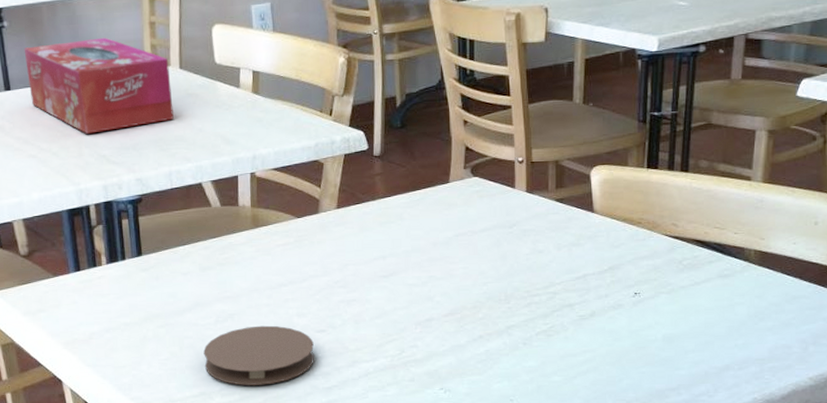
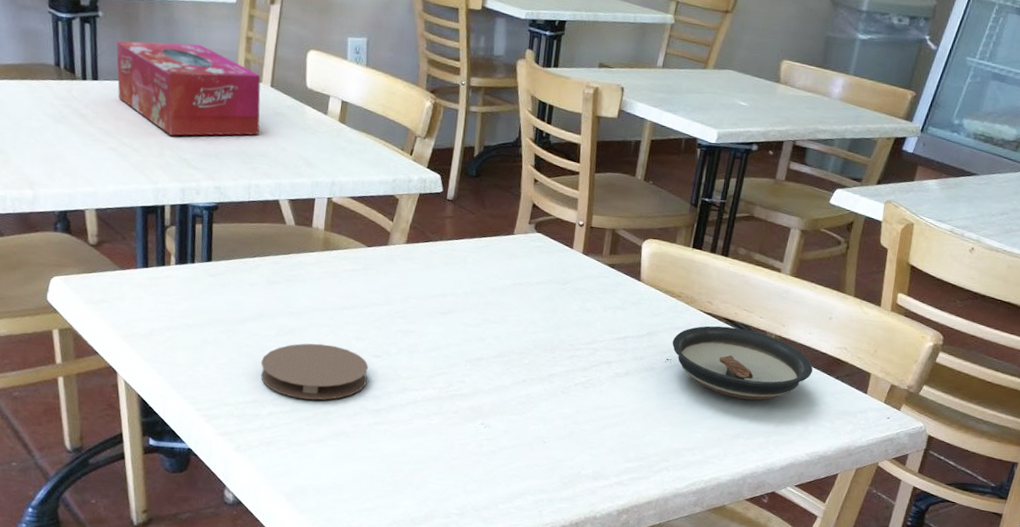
saucer: none [638,248,803,326] -> present [672,325,813,400]

